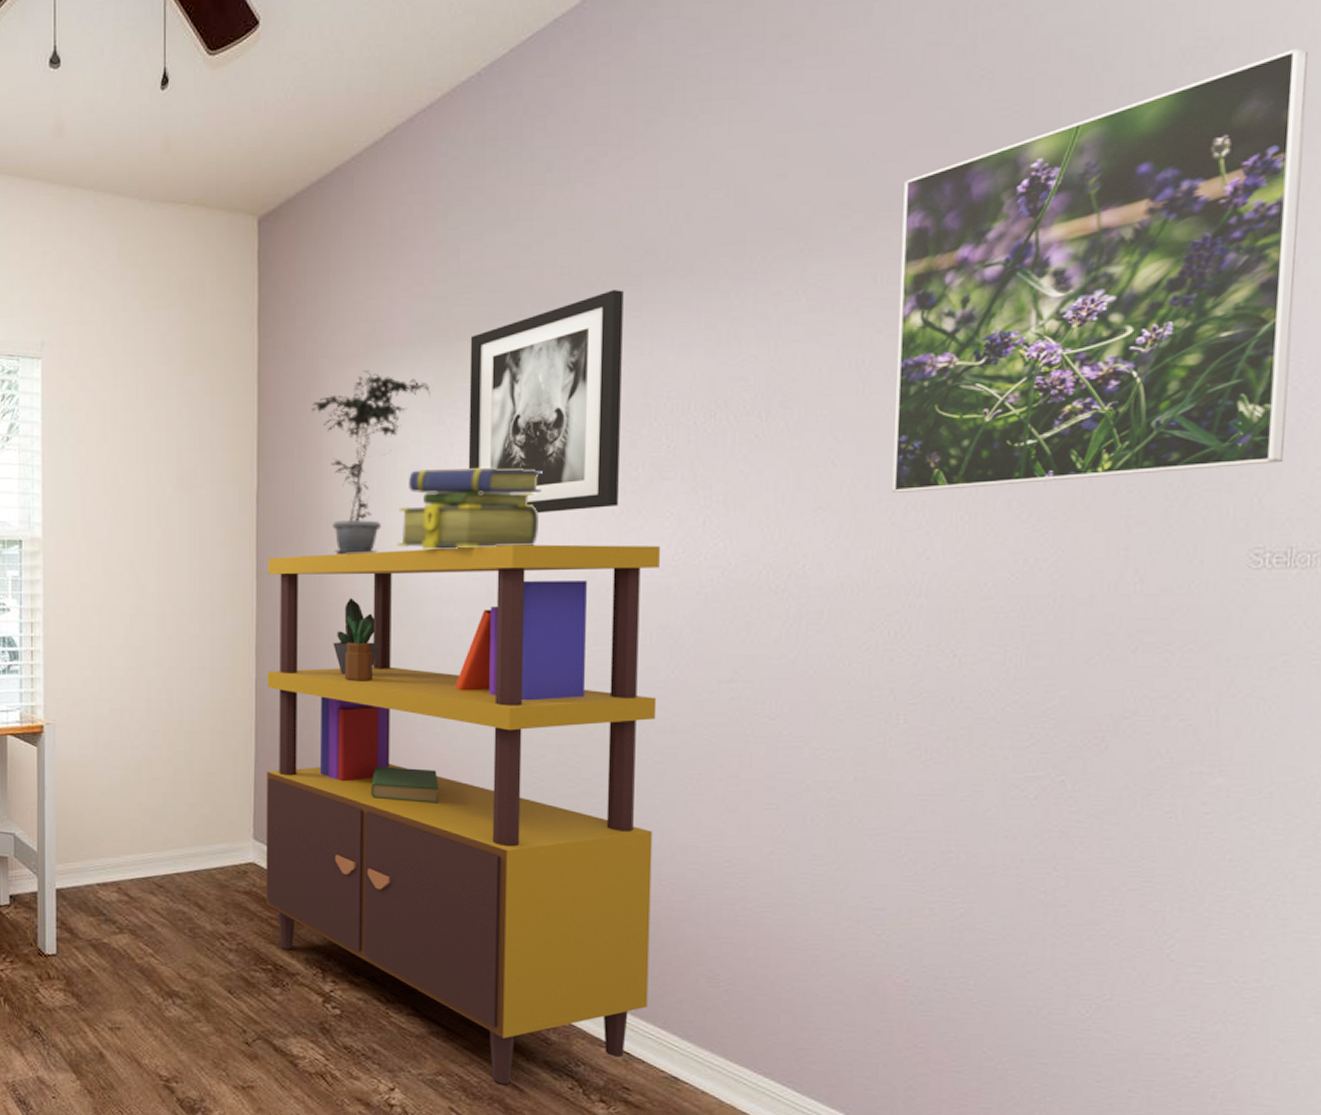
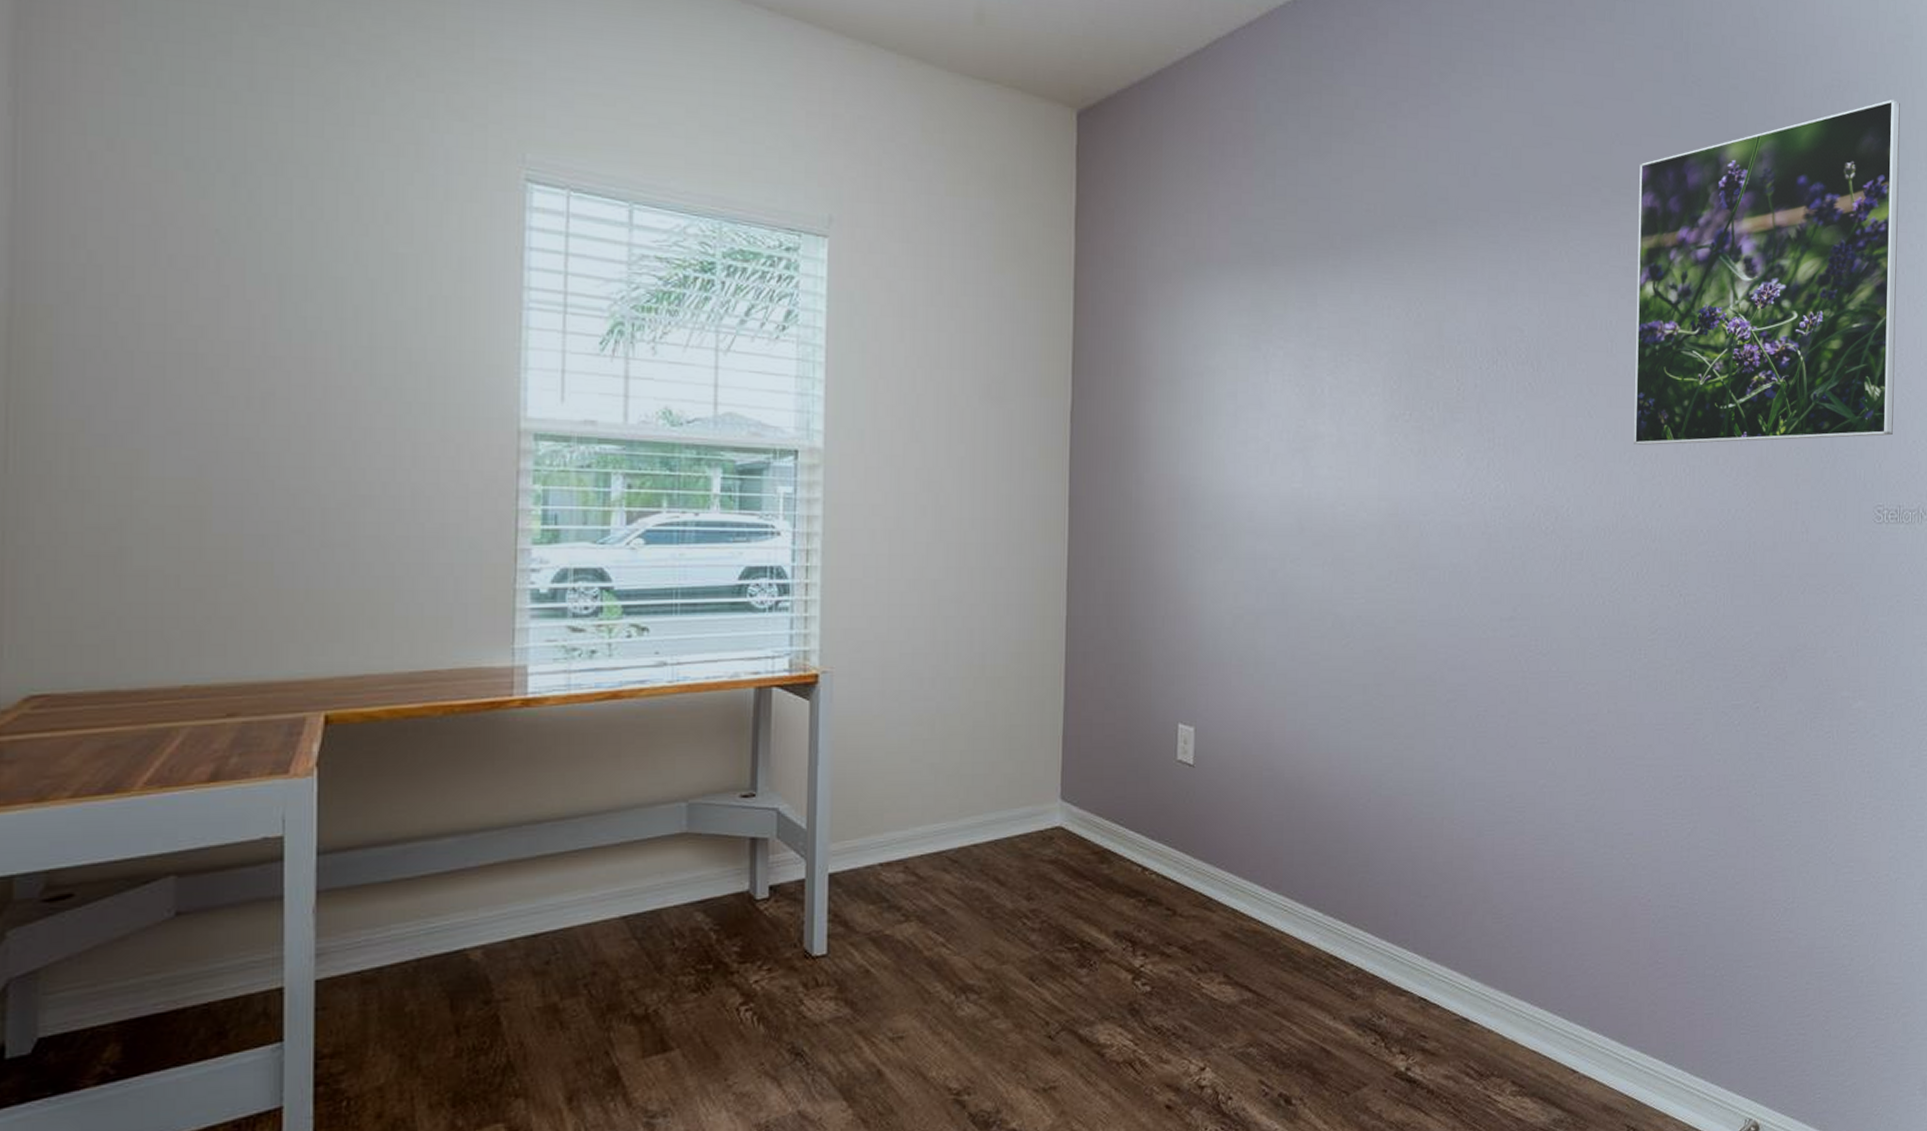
bookcase: present [266,544,660,1085] -> none [1073,478,1452,1048]
potted plant: present [312,371,431,555] -> none [1130,287,1248,483]
stack of books: present [397,467,544,549] -> none [1213,396,1352,481]
wall art: present [468,290,624,514] -> none [1282,232,1421,448]

